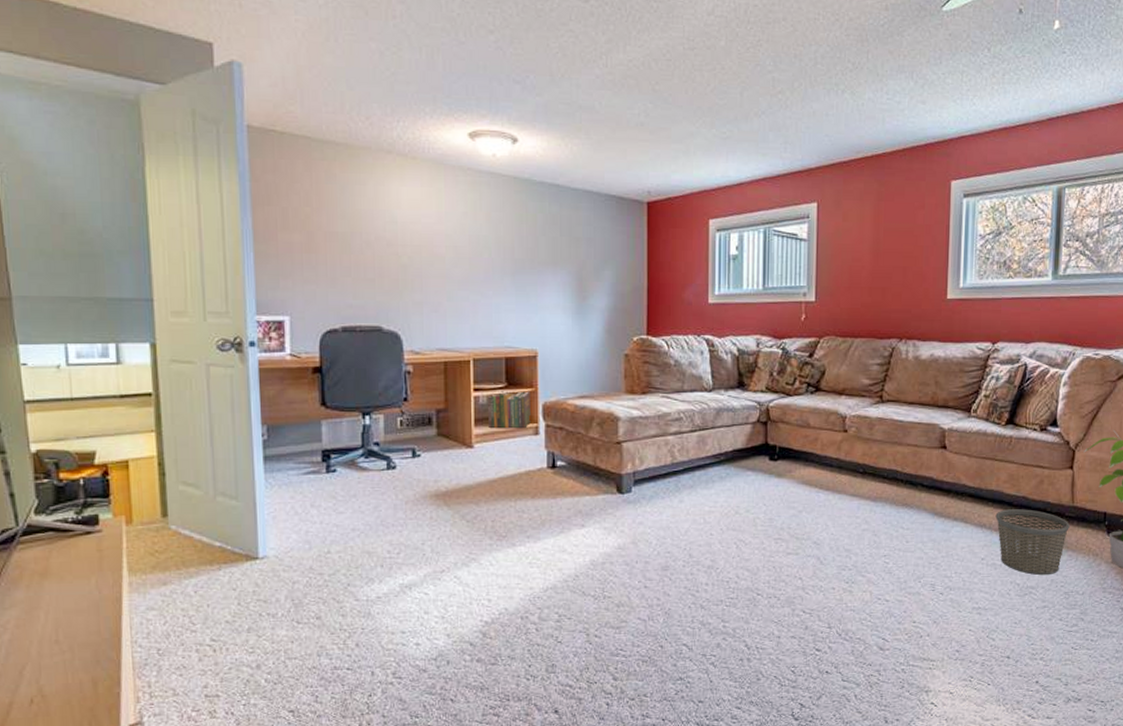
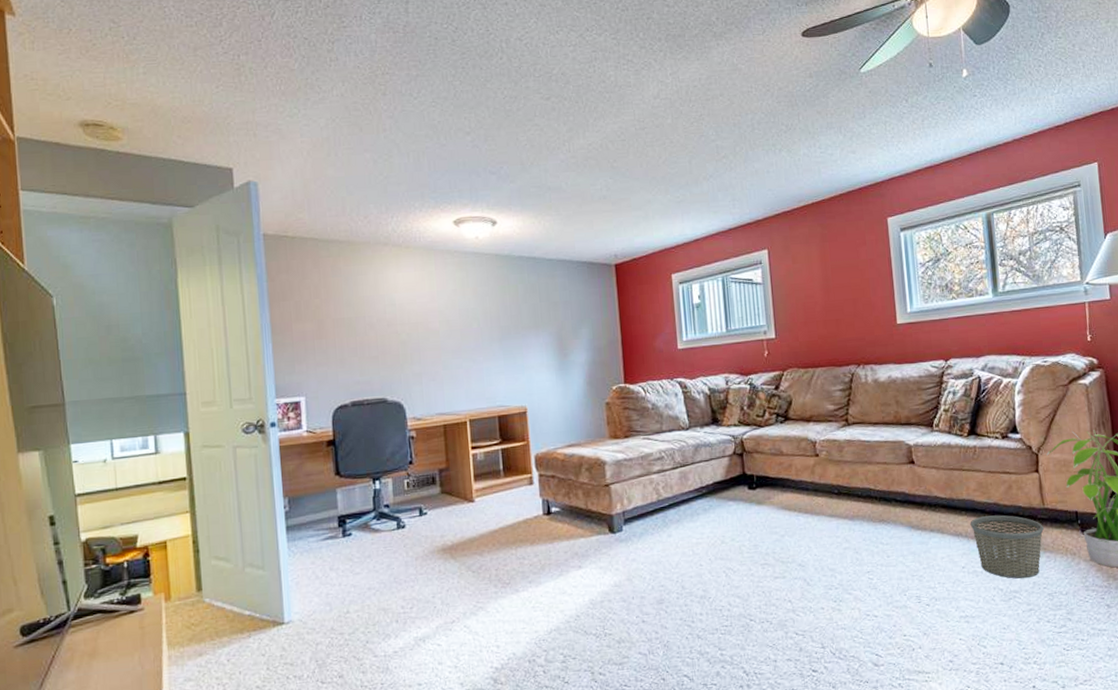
books: present [487,391,531,429] -> none [484,444,525,483]

